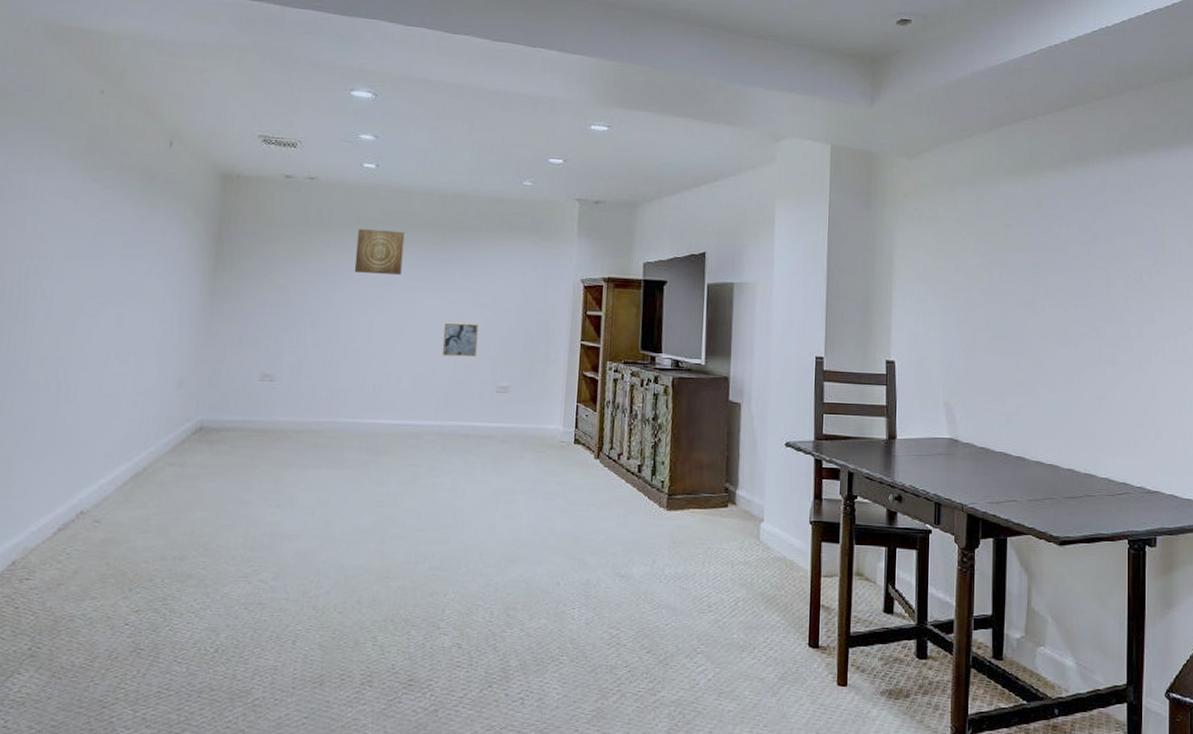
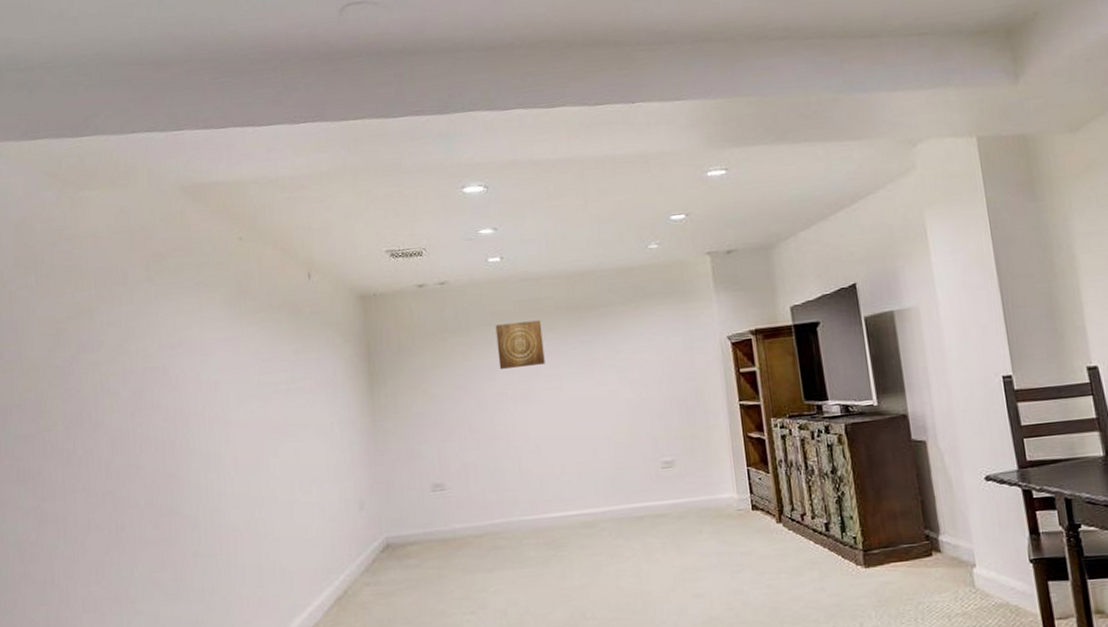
wall art: present [442,322,479,357] -> none [597,401,635,440]

